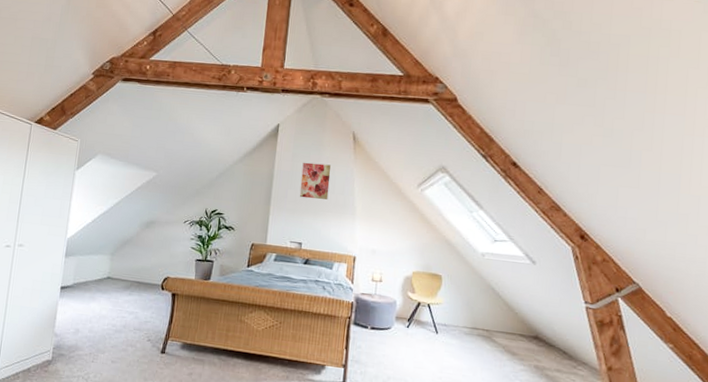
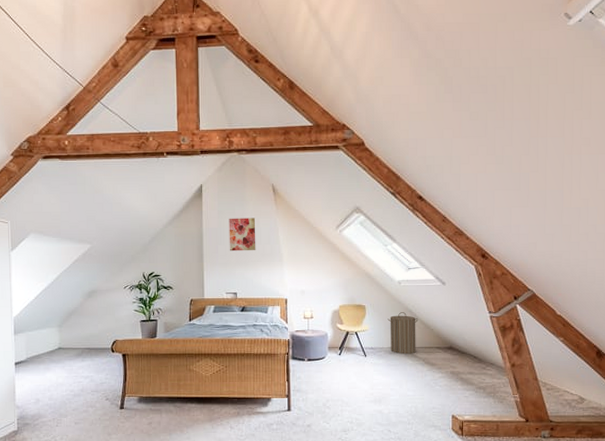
laundry hamper: none [466,288,502,338] -> present [387,312,418,354]

